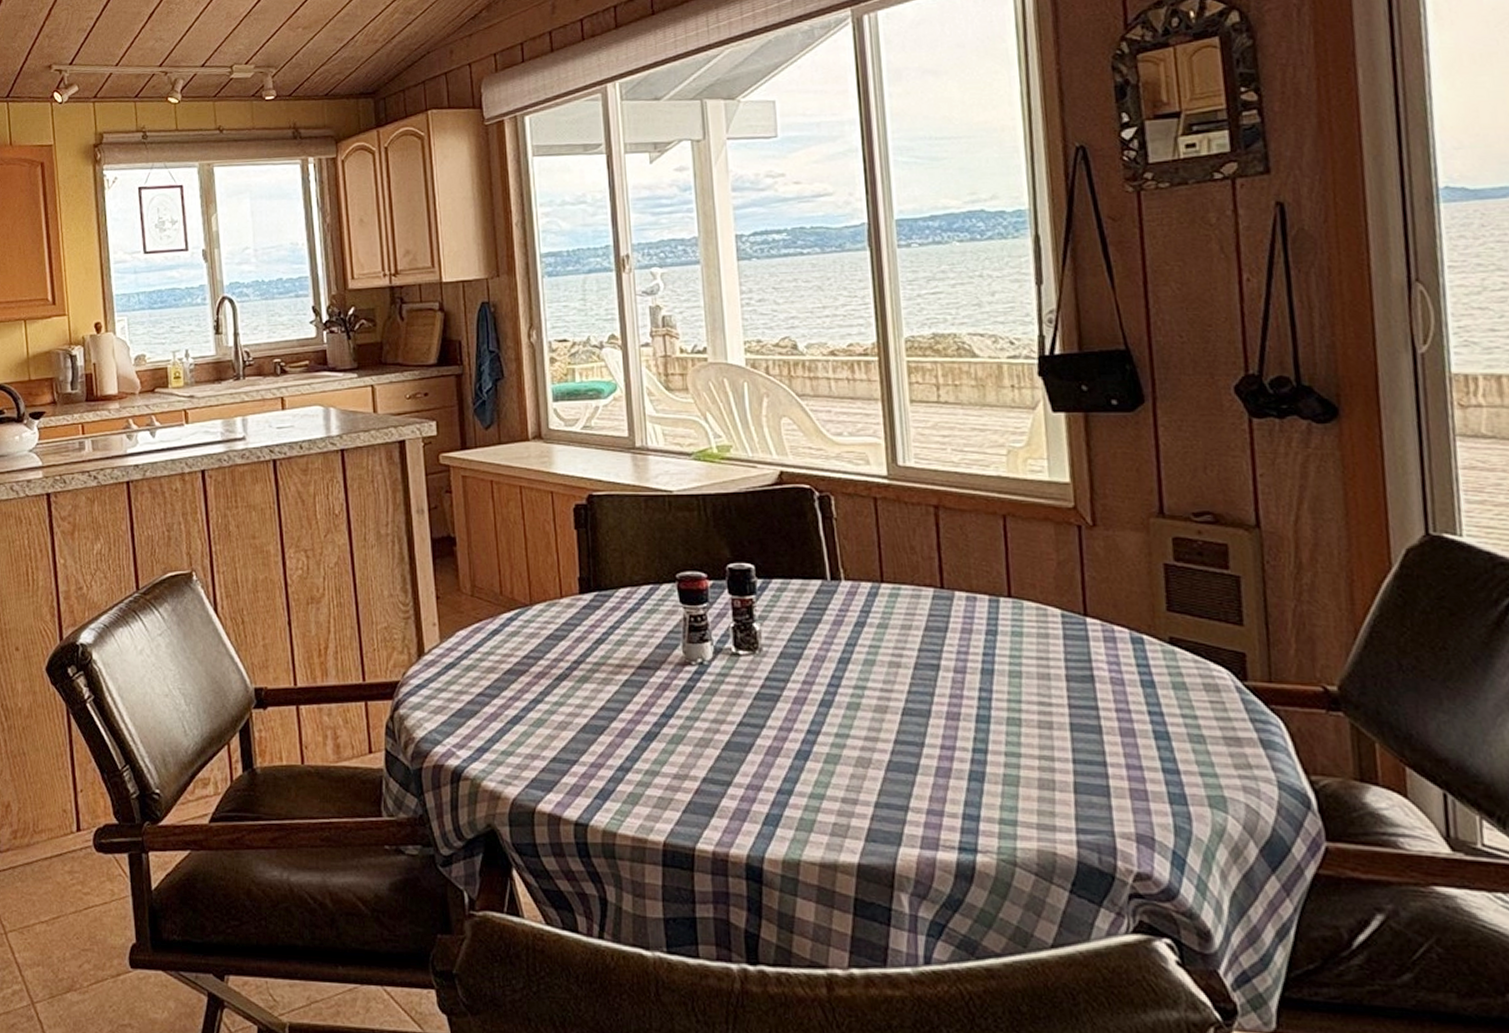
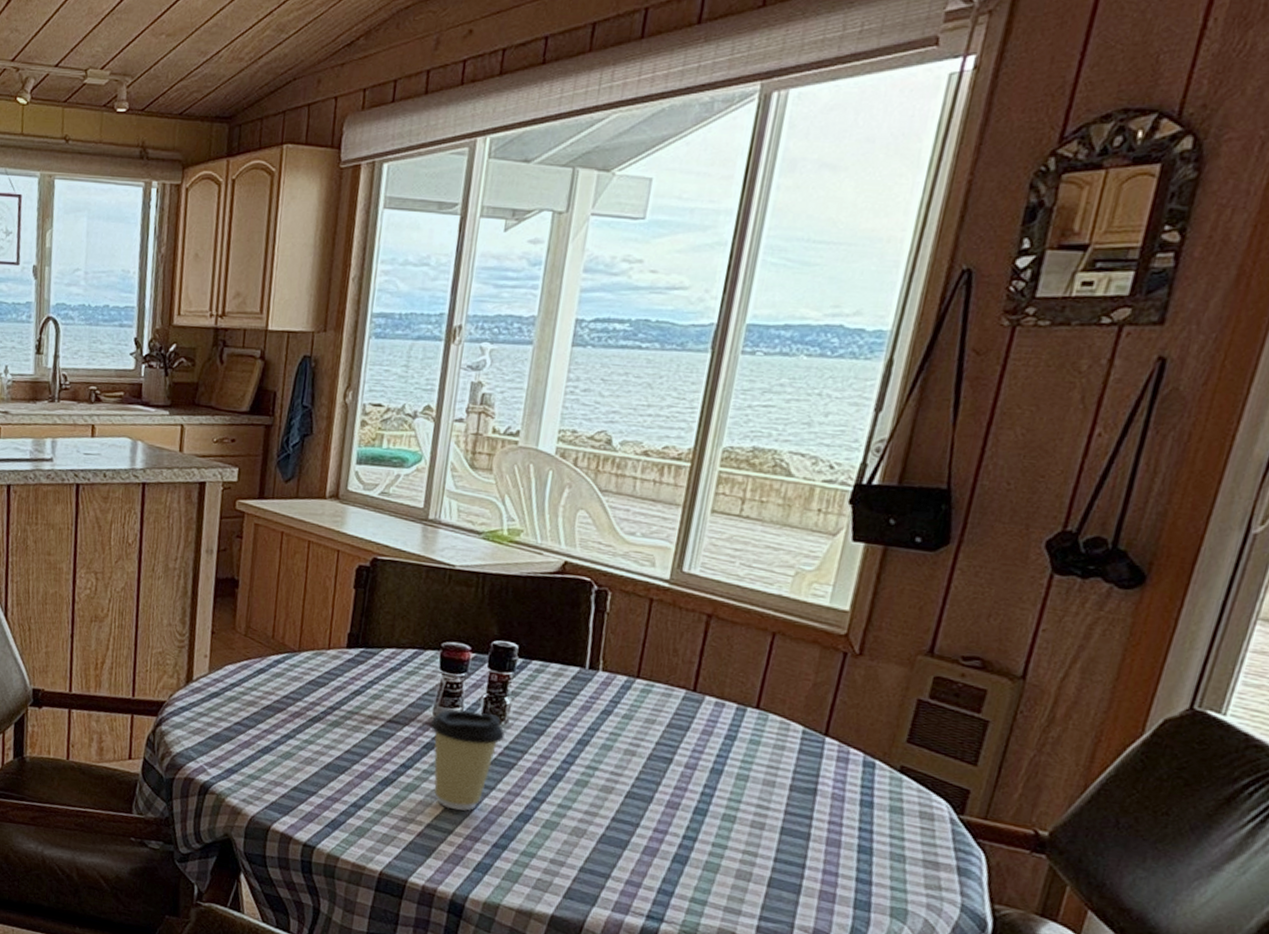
coffee cup: none [682,643,762,758] -> present [429,709,505,811]

